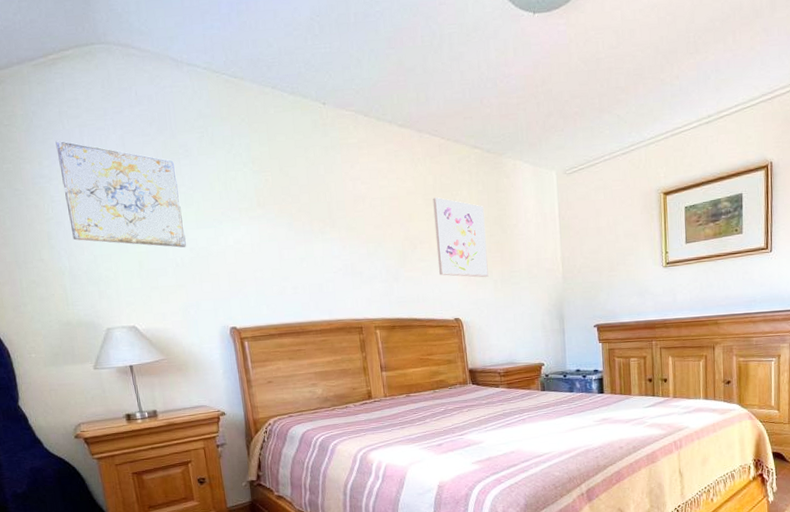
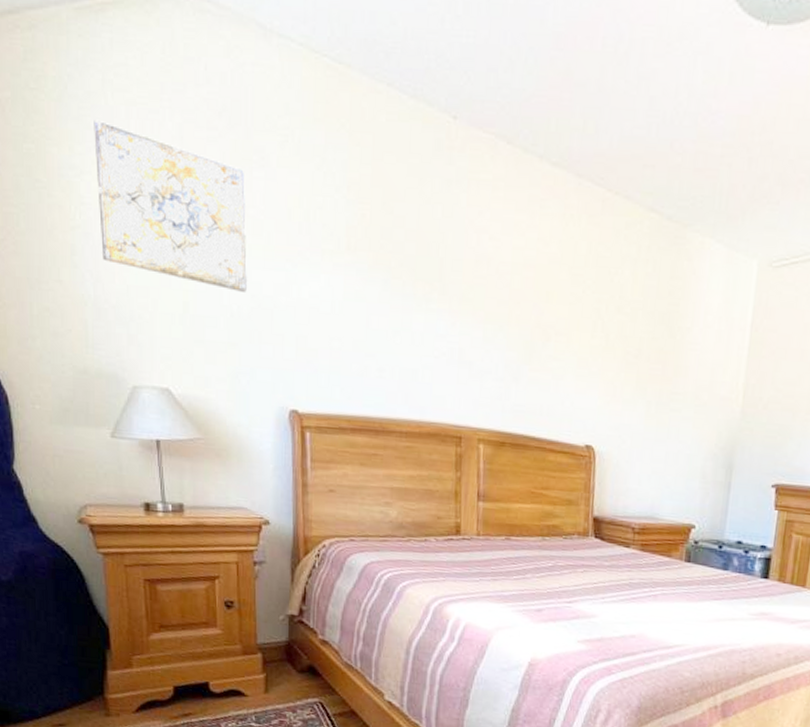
wall art: present [433,197,489,278] -> none [574,274,650,396]

